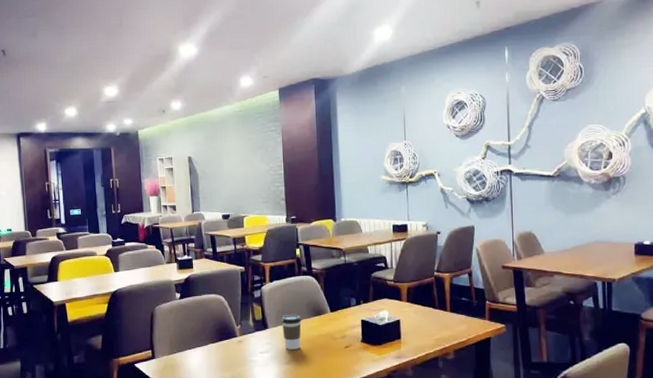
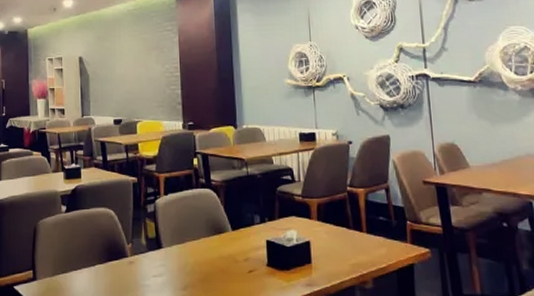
coffee cup: present [281,315,301,350] -> none [177,233,199,273]

